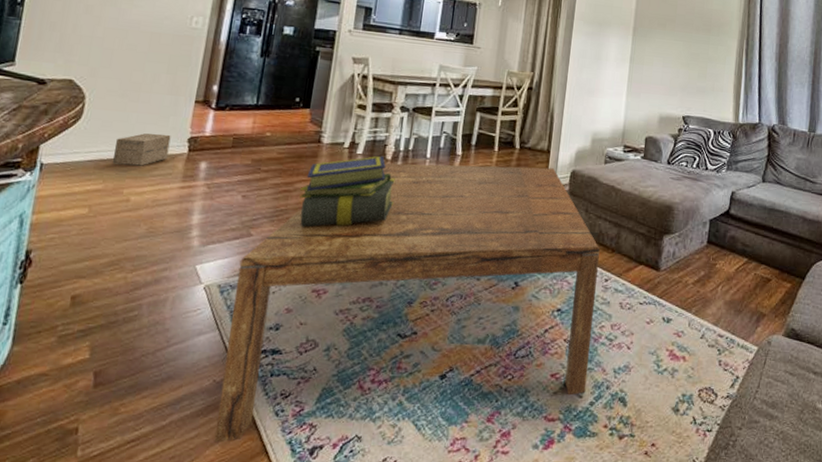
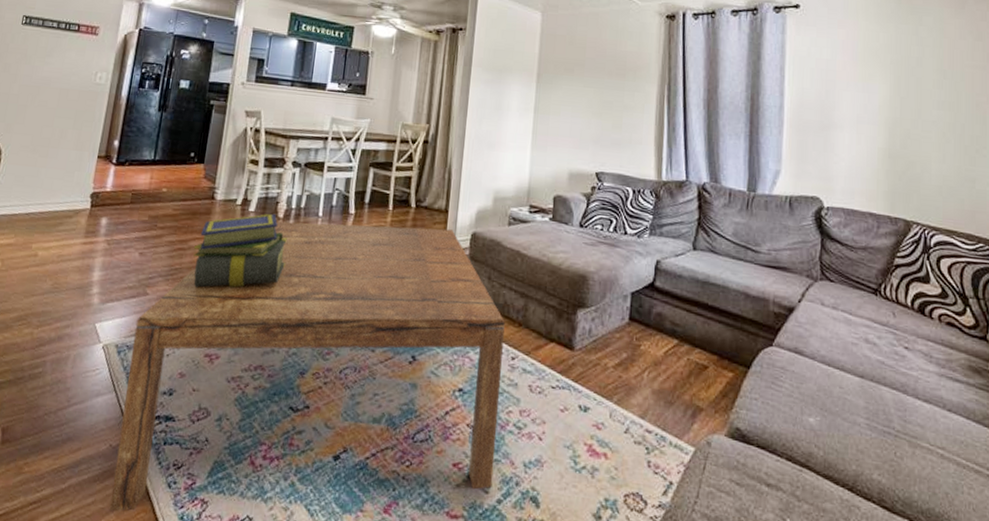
cardboard box: present [113,133,171,166] -> none [24,188,76,221]

